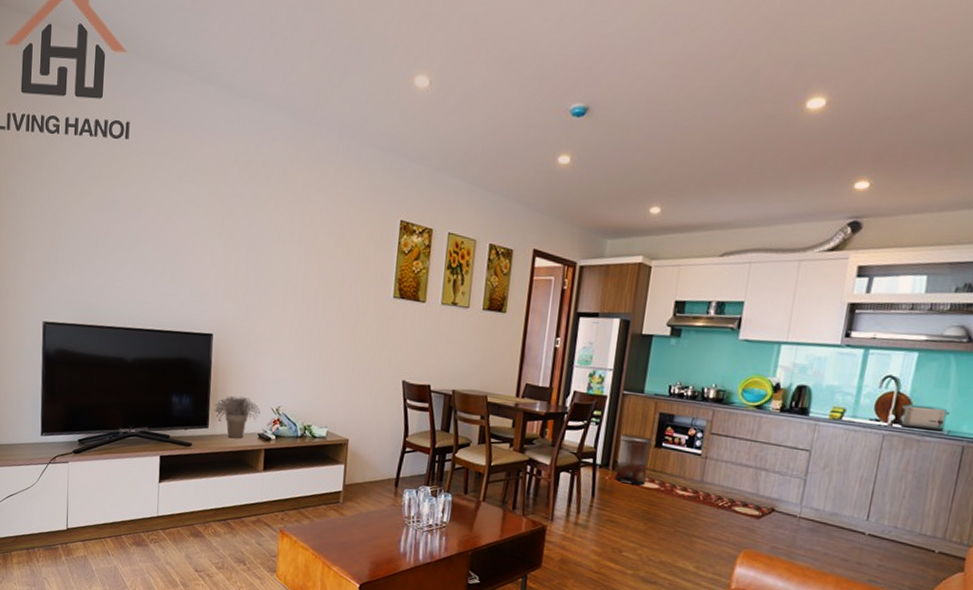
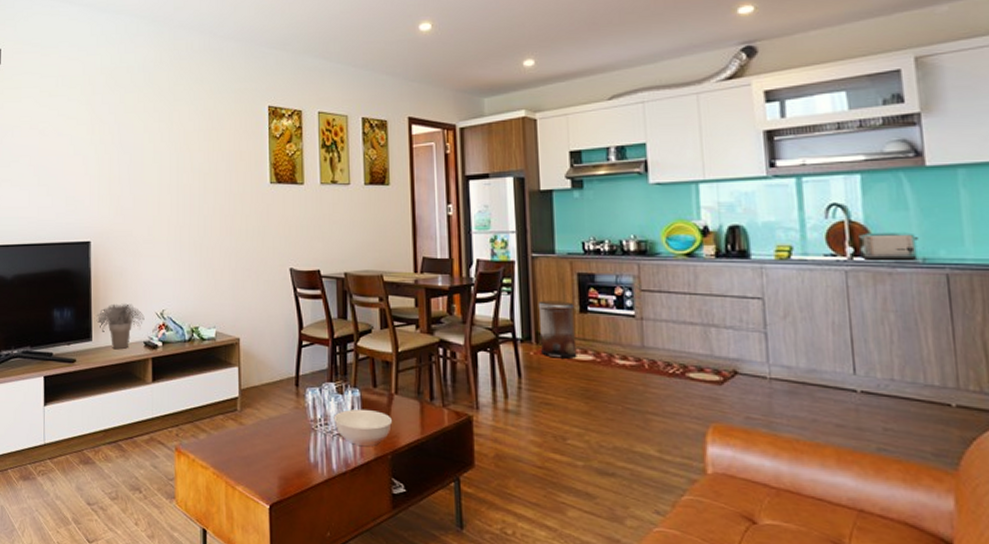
bowl: none [425,510,478,544] -> present [333,408,393,447]

